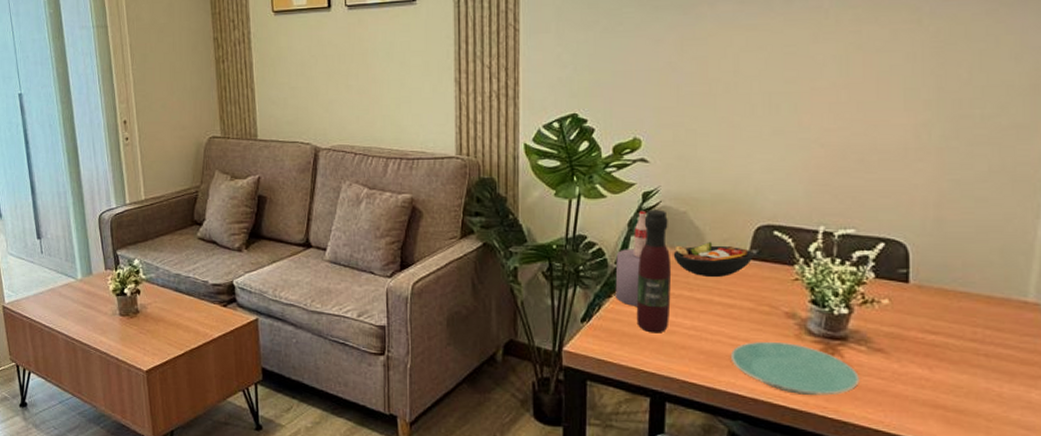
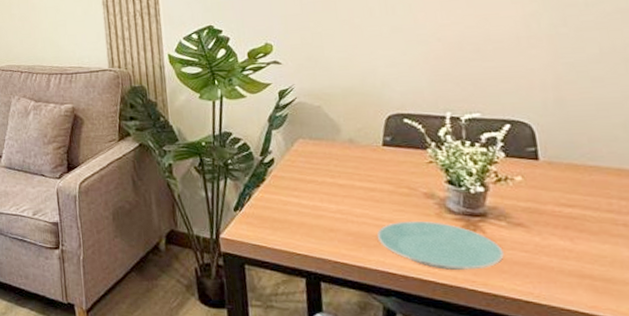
bottle: present [615,211,647,306] -> none [260,107,288,194]
wine bottle: present [636,210,672,333] -> none [281,105,316,218]
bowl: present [673,242,754,278] -> none [312,132,388,165]

